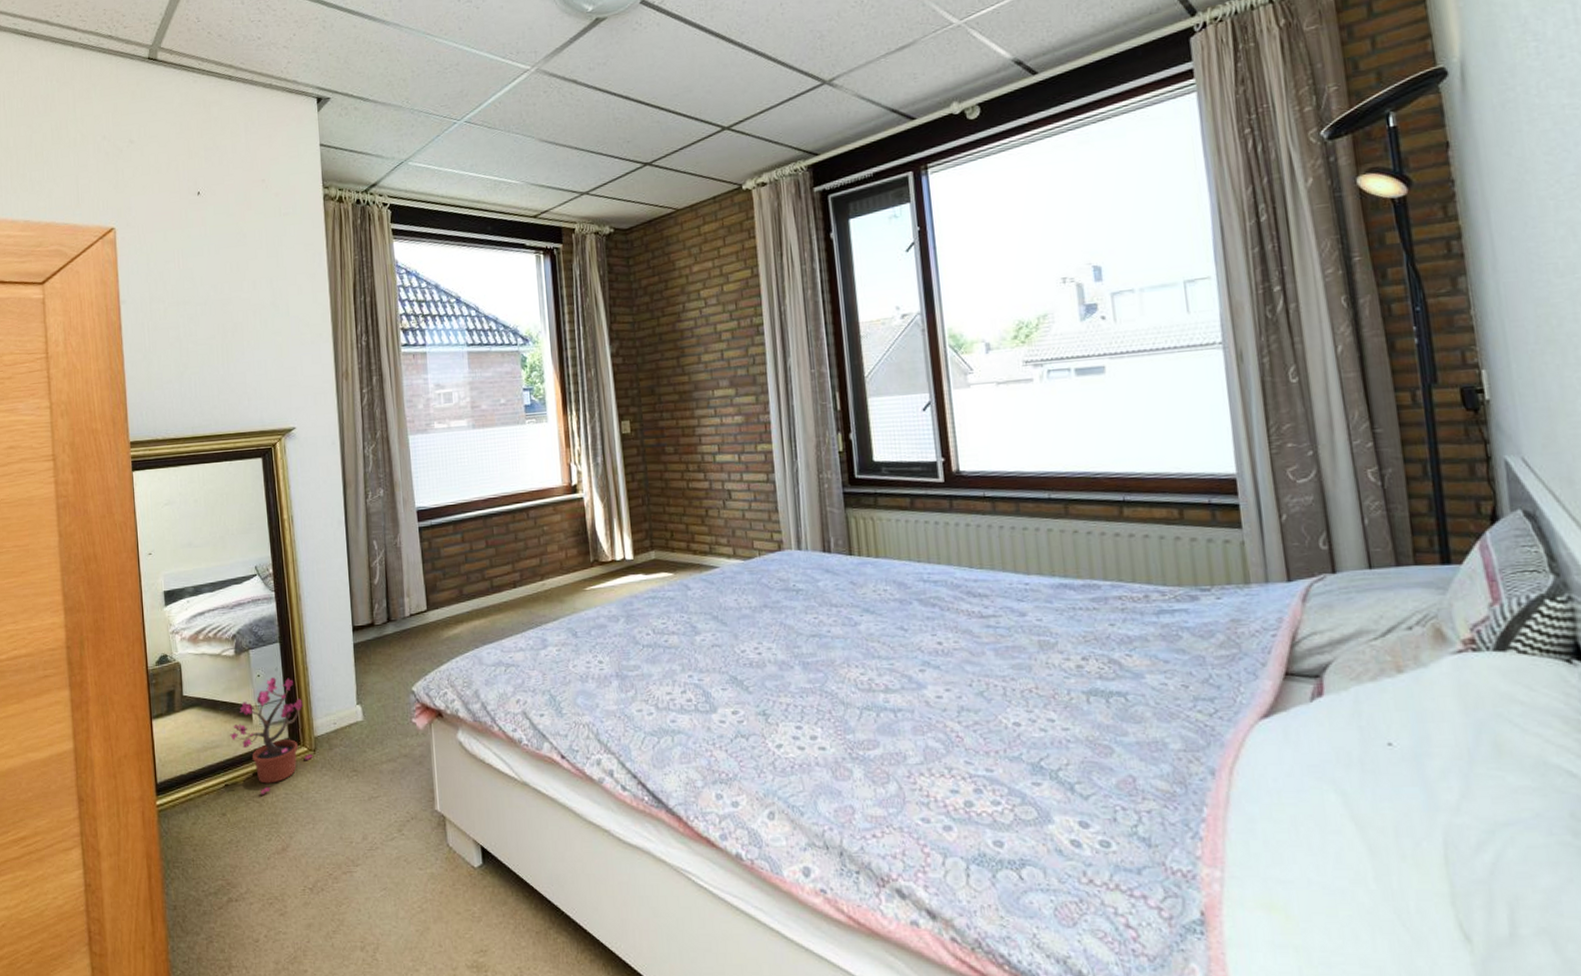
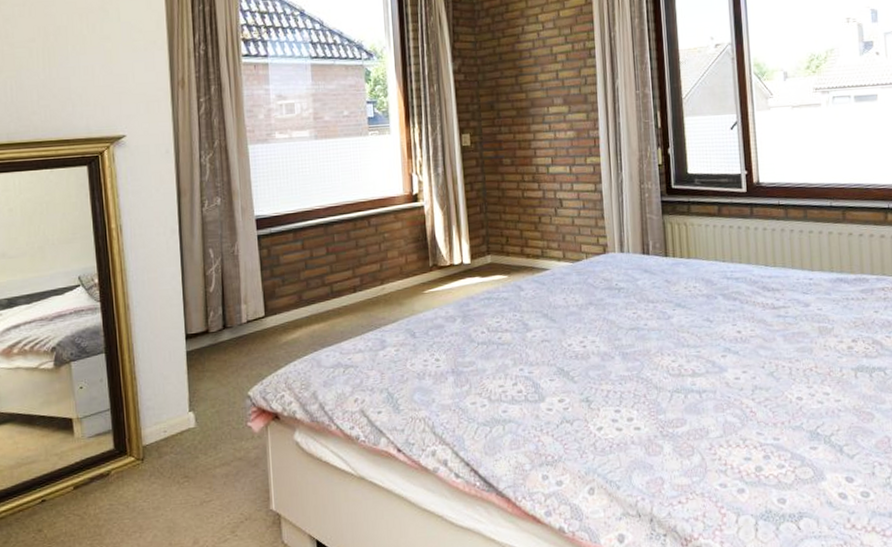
potted plant: present [229,677,313,794] -> none [46,388,141,507]

